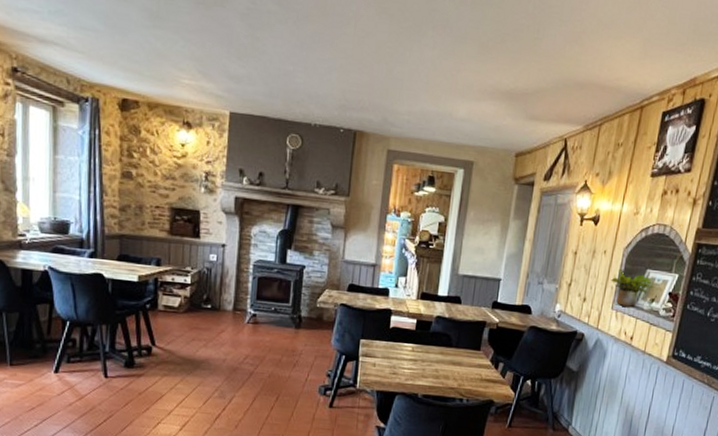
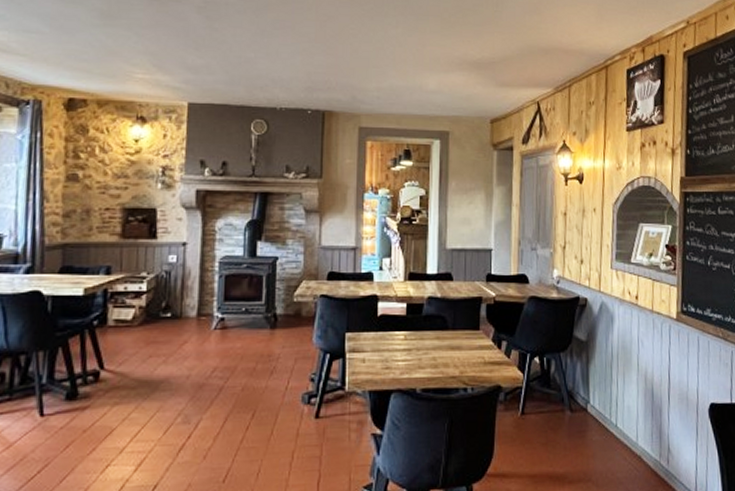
potted plant: present [611,269,653,308] -> none [605,226,649,266]

